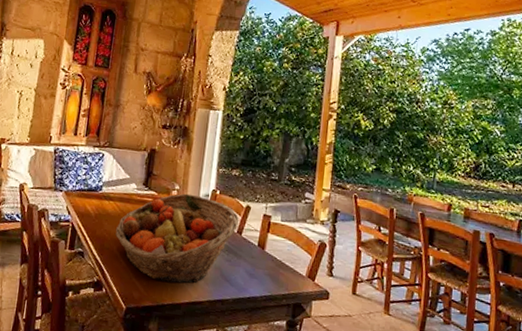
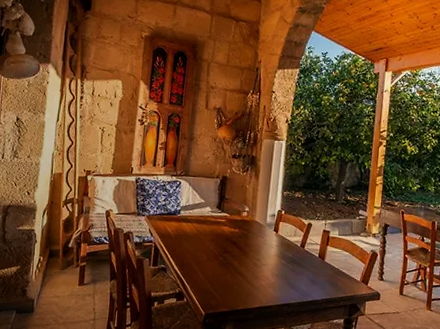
fruit basket: present [115,193,240,284] -> none [193,214,302,291]

